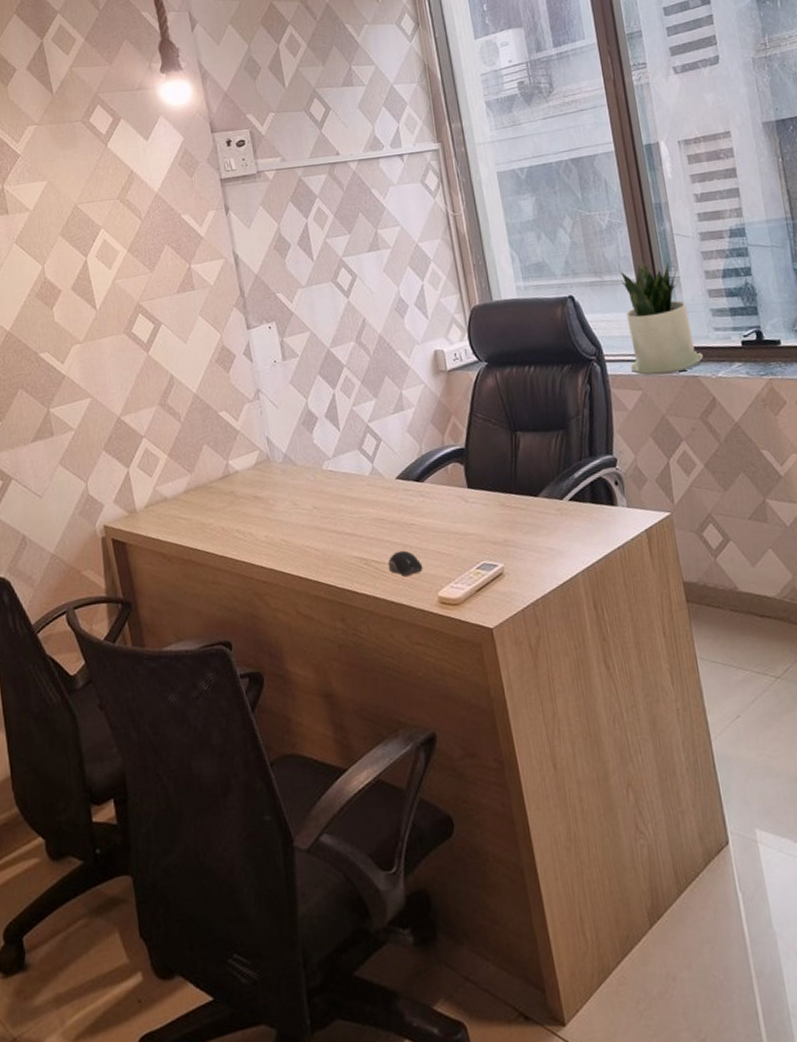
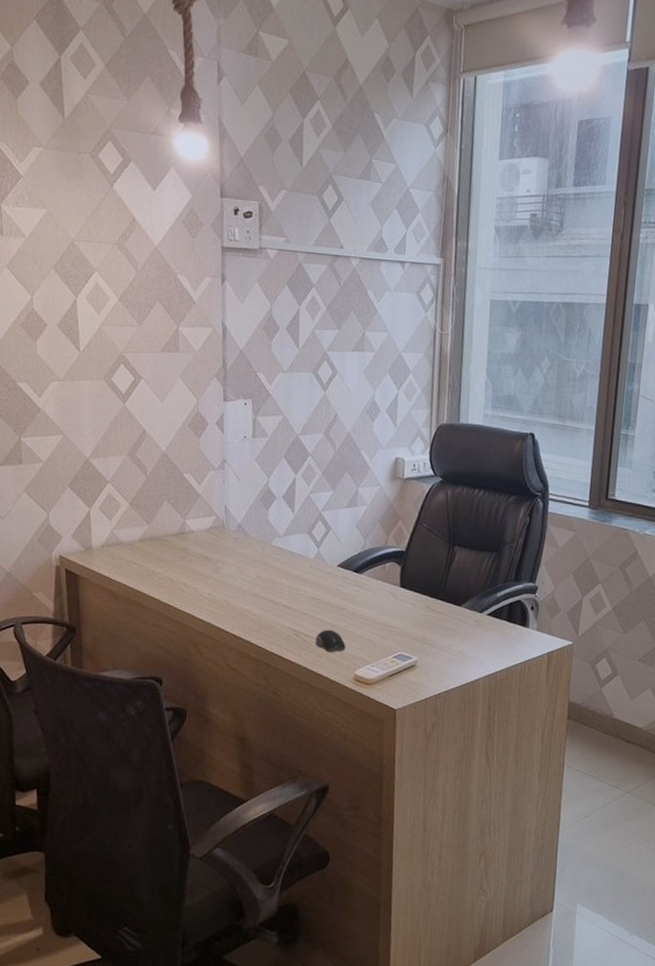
planter: present [621,262,703,376] -> none [569,416,637,523]

